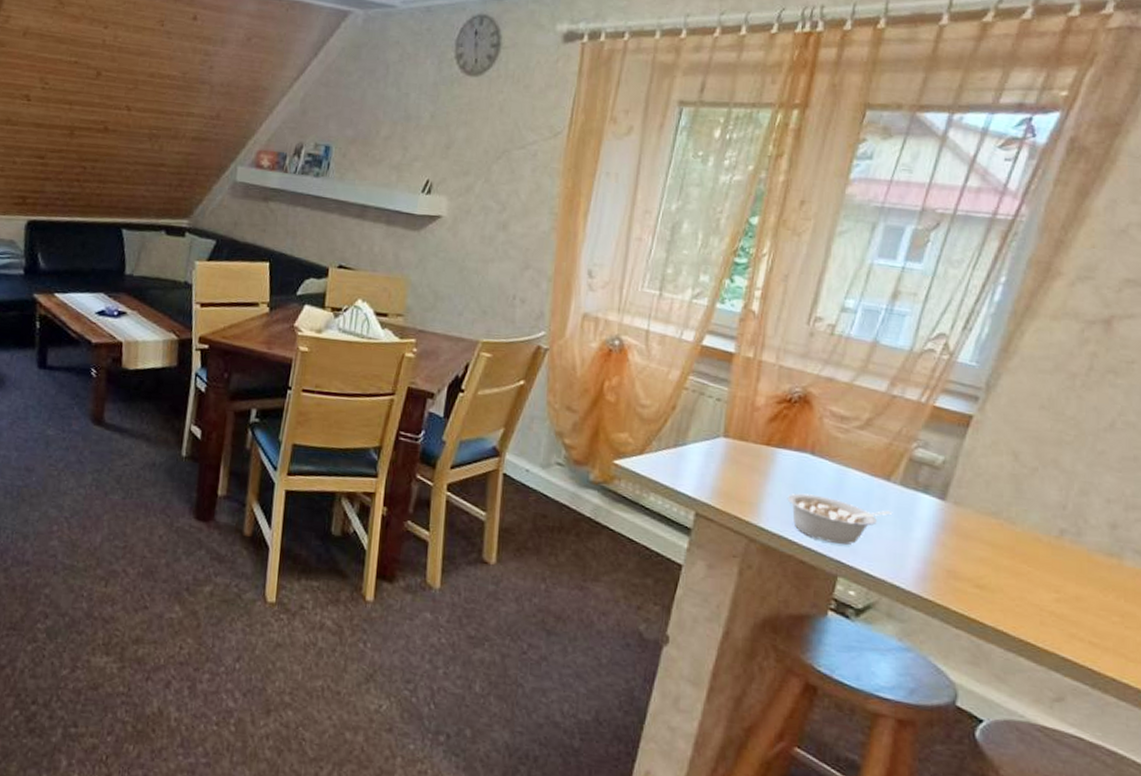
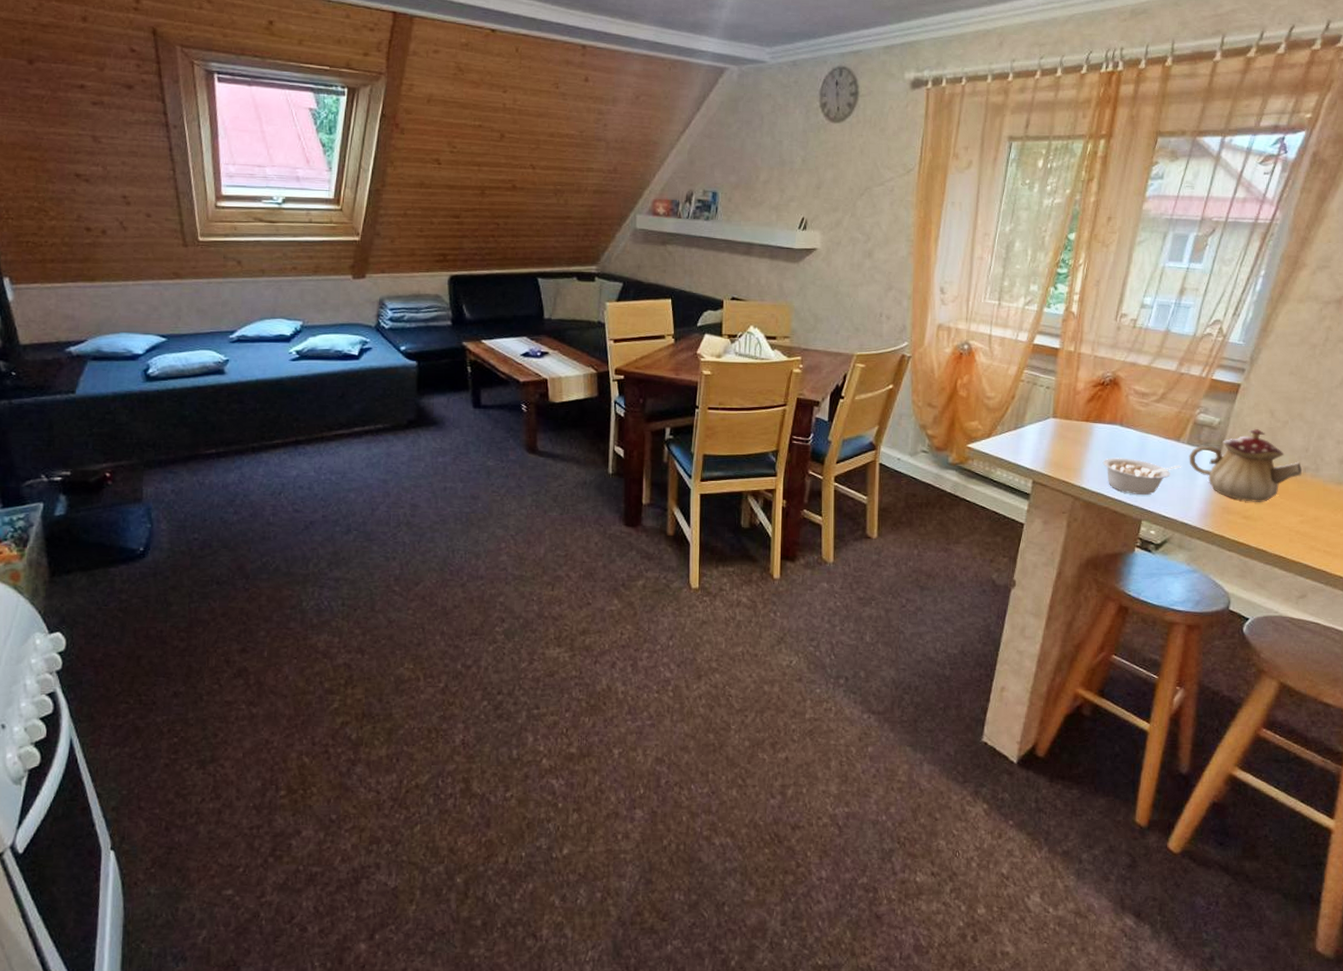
teapot: none [902,472,1058,570] -> present [1189,428,1303,502]

